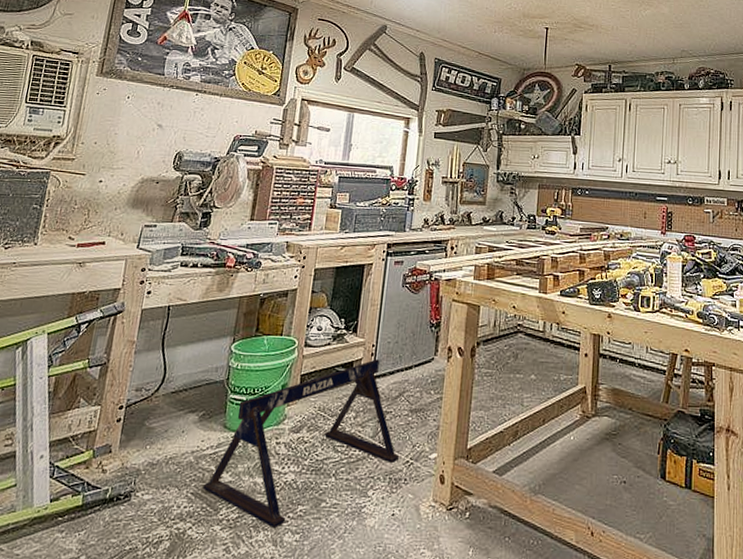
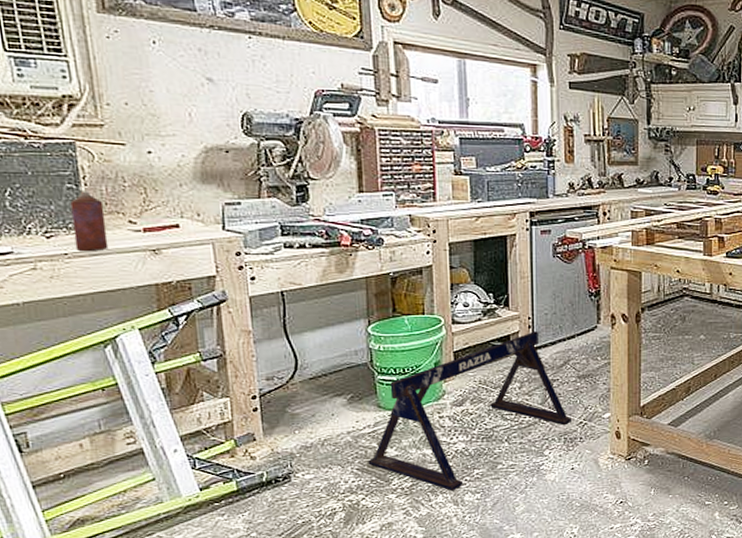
spray can: none [23,211,55,261] -> present [70,191,109,251]

